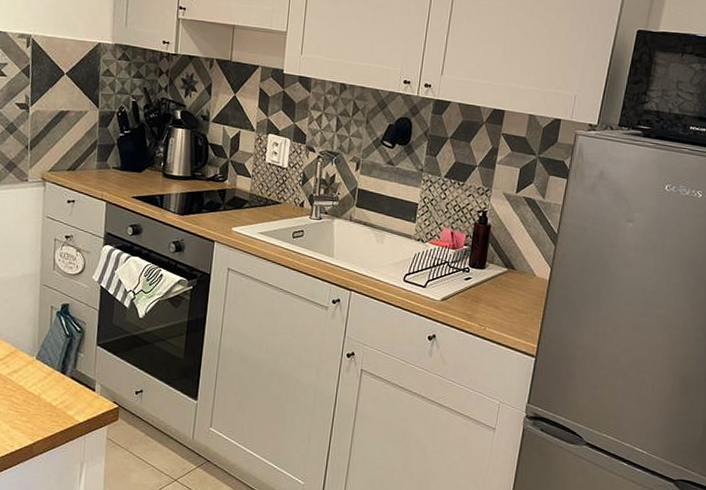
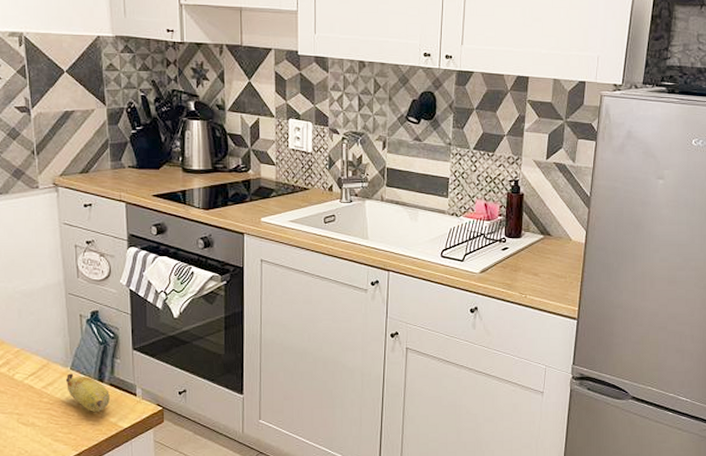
banana: none [30,363,70,403] -> present [65,373,110,412]

